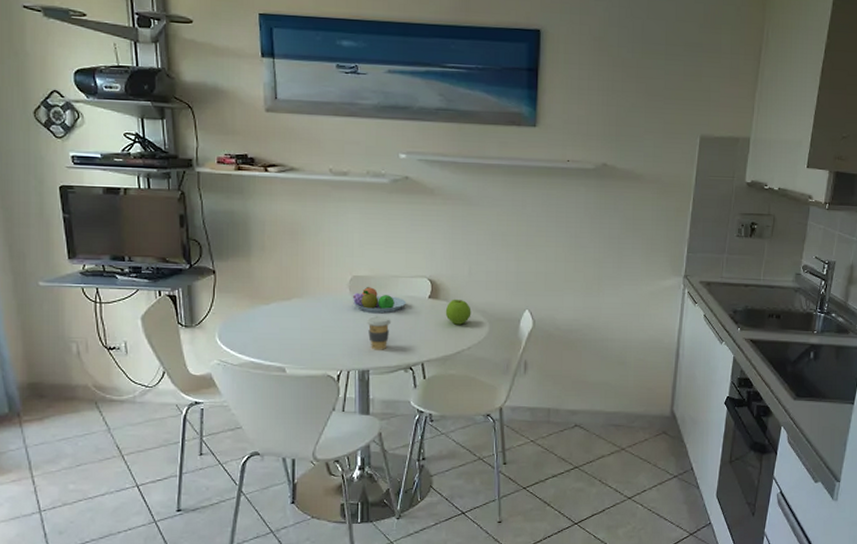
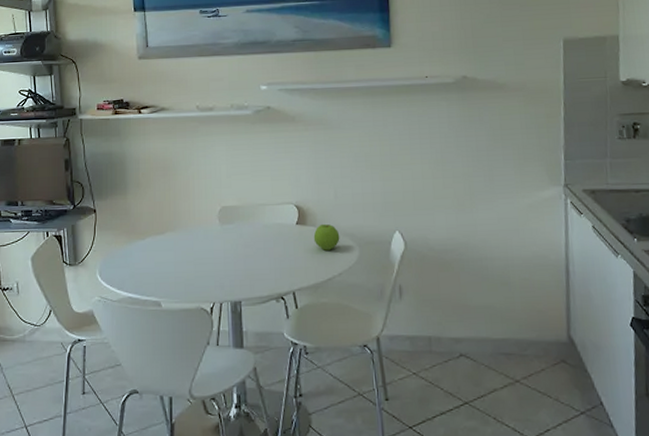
fruit bowl: present [352,287,406,313] -> none [222,217,274,242]
coffee cup: present [366,316,392,350] -> none [236,245,261,281]

